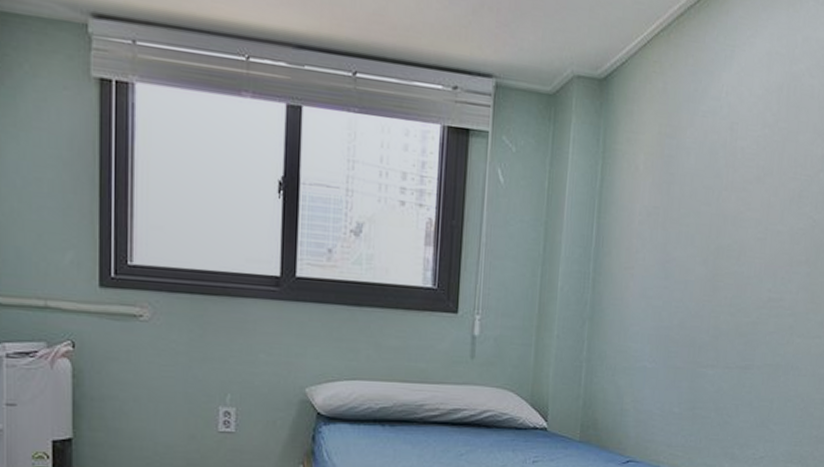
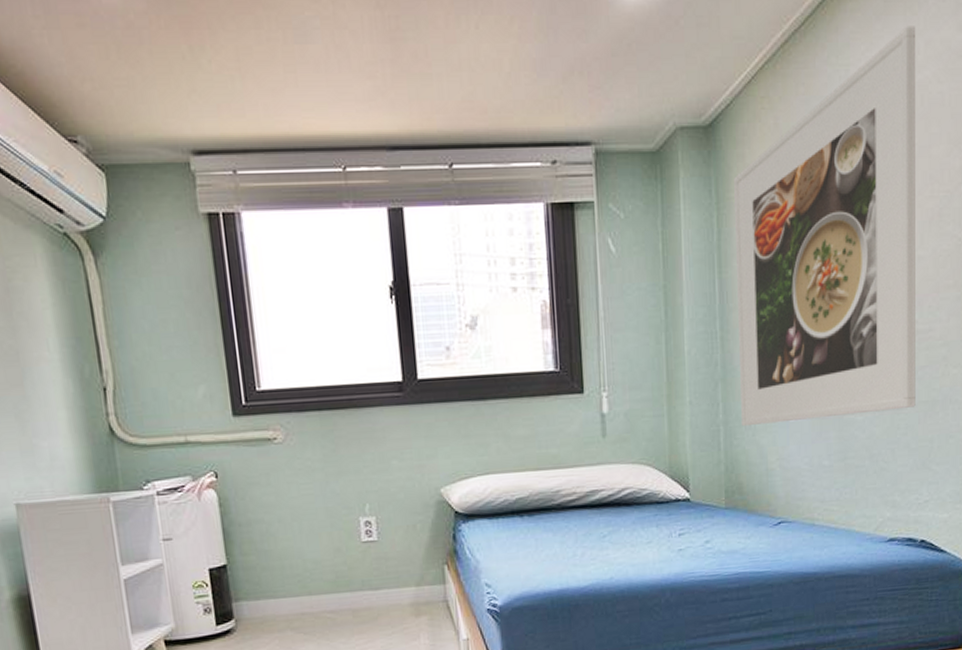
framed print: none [603,21,796,369] -> present [734,26,916,427]

